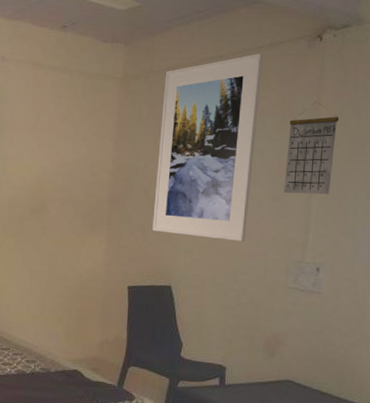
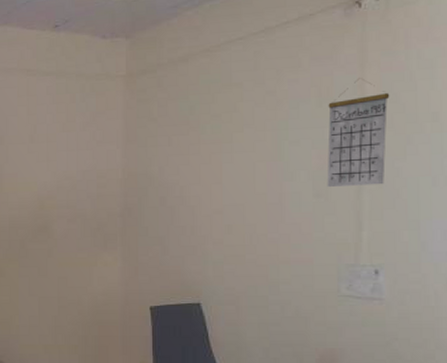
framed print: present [152,53,263,242] -> none [173,29,290,248]

